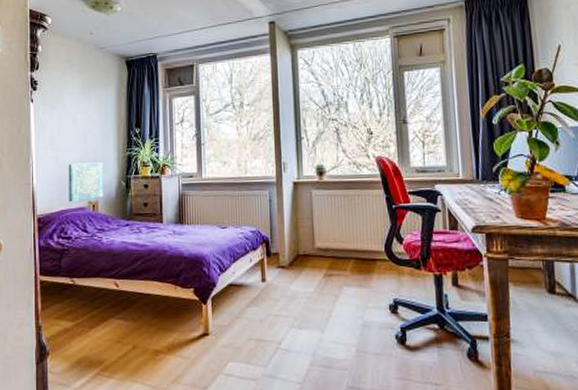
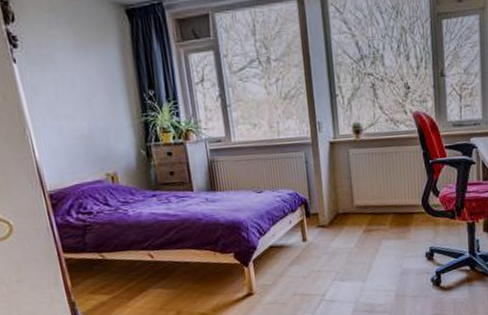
wall art: present [68,162,103,202] -> none [75,130,122,175]

